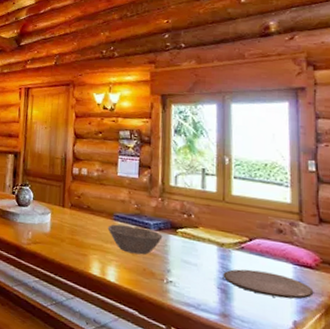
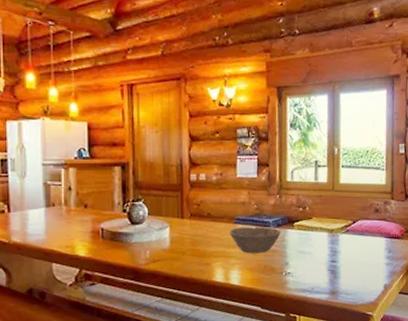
plate: present [223,269,314,299] -> none [332,248,399,269]

